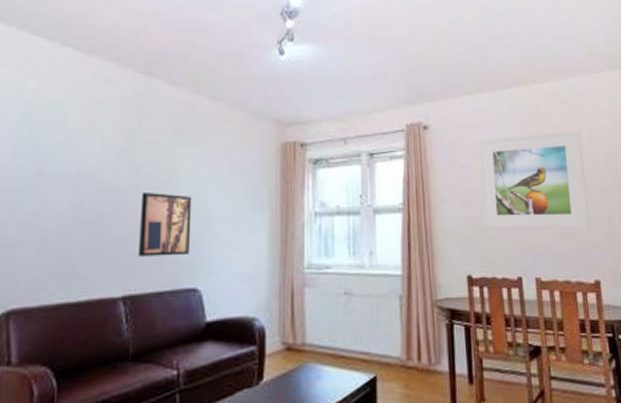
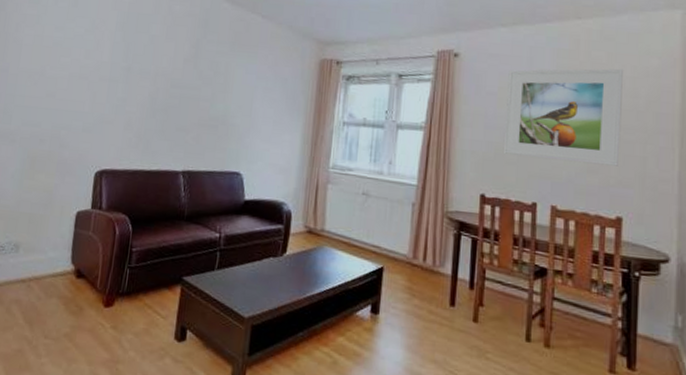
wall art: present [137,193,192,257] -> none [196,91,241,145]

